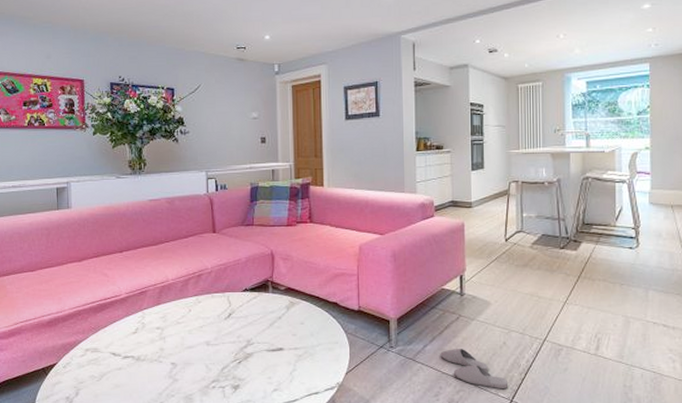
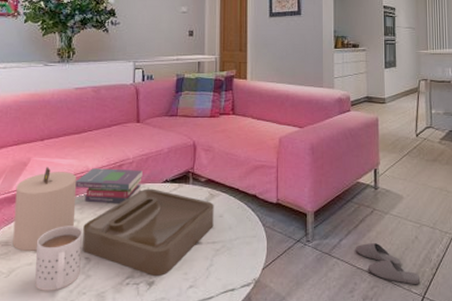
candle: none [100,277,159,357] -> present [12,167,77,251]
mug: none [123,333,168,393] -> present [34,226,83,291]
books: none [157,278,222,313] -> present [75,168,143,204]
decorative tray: none [167,297,295,380] -> present [82,188,214,276]

